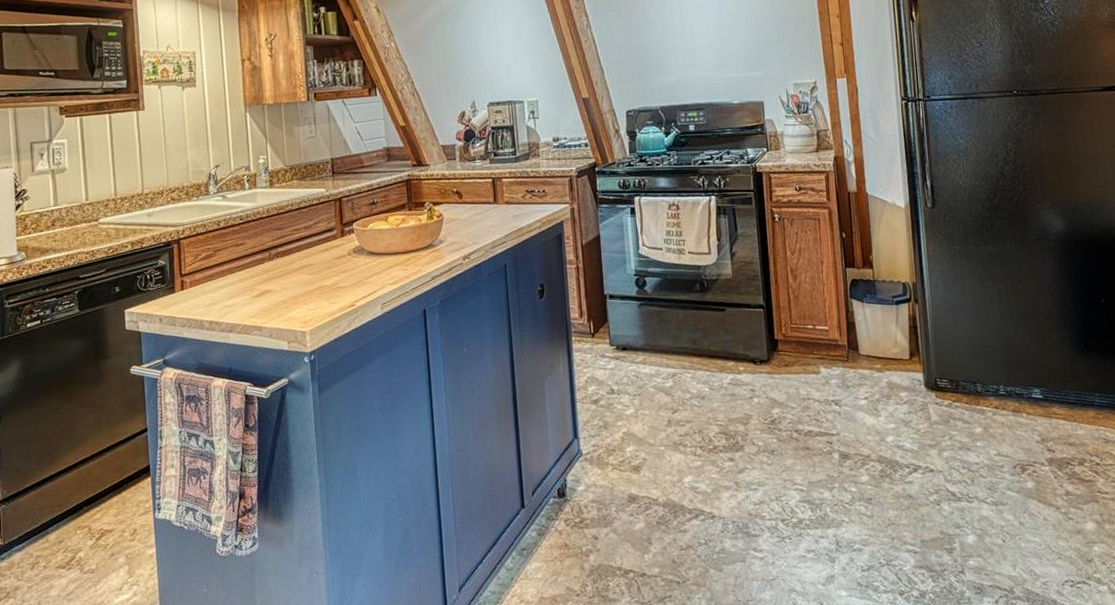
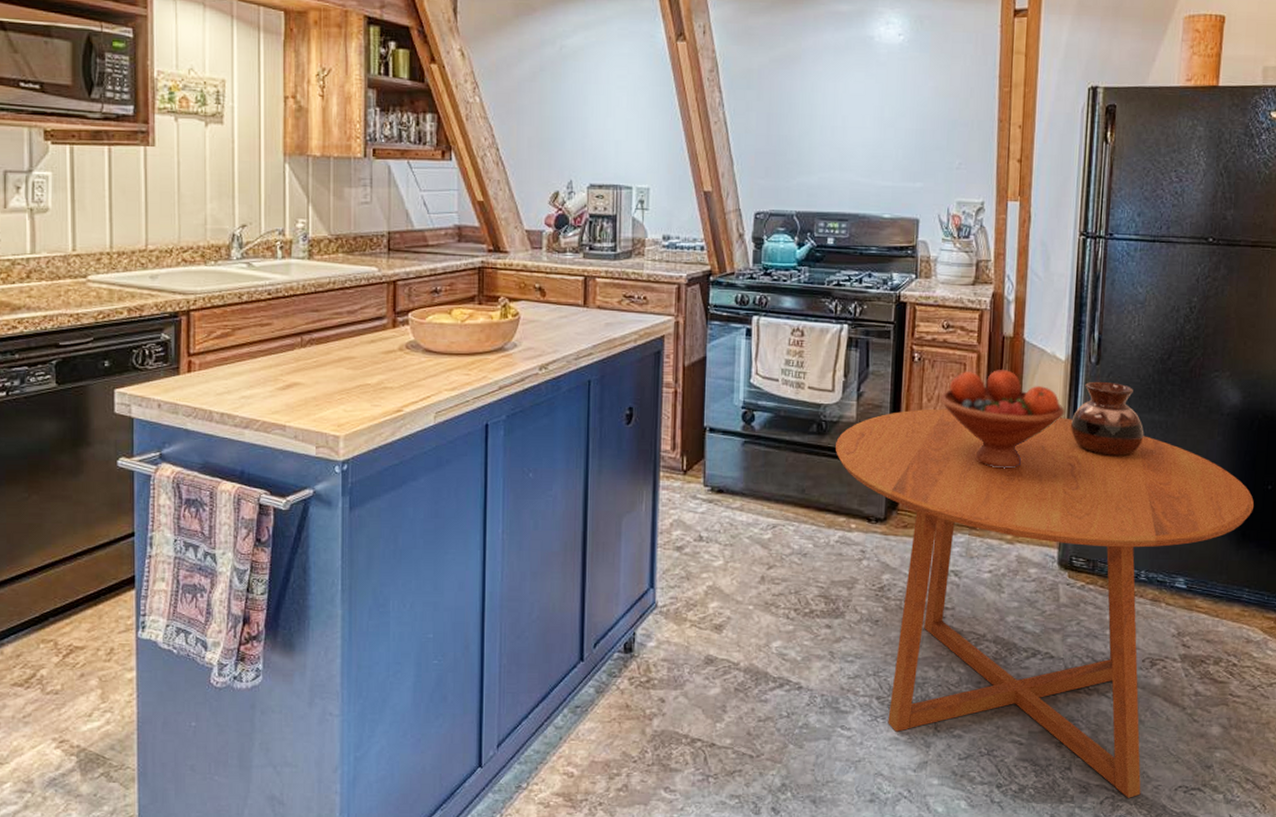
dining table: none [717,257,1091,596] -> present [836,408,1254,798]
fruit bowl: none [802,220,912,307] -> present [940,369,1066,469]
vase: none [917,222,984,286] -> present [1070,381,1144,456]

